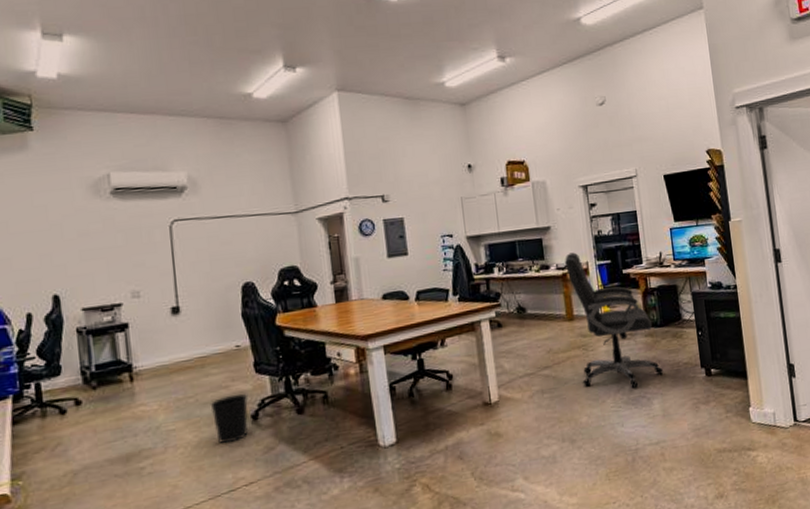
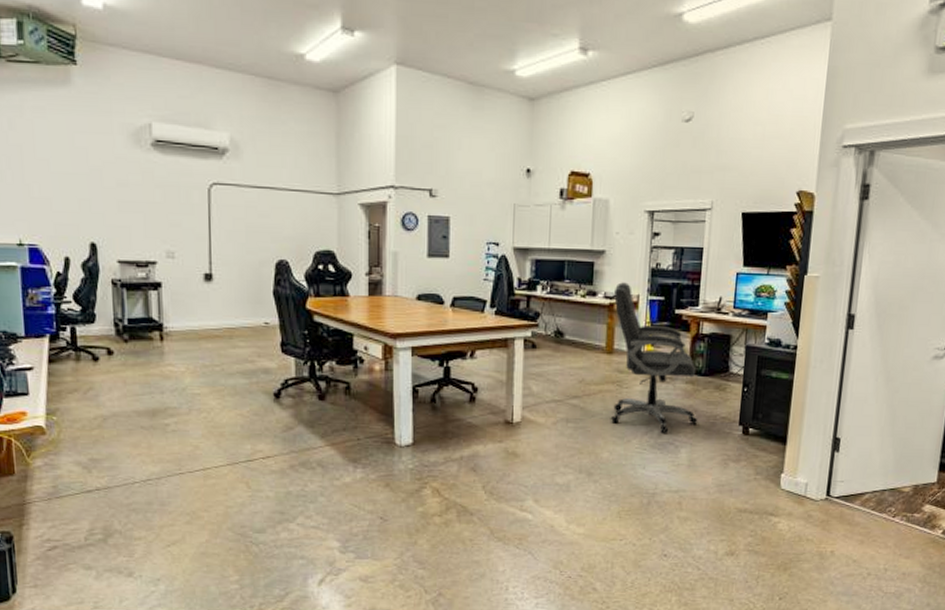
wastebasket: present [210,394,249,444] -> none [235,370,272,416]

